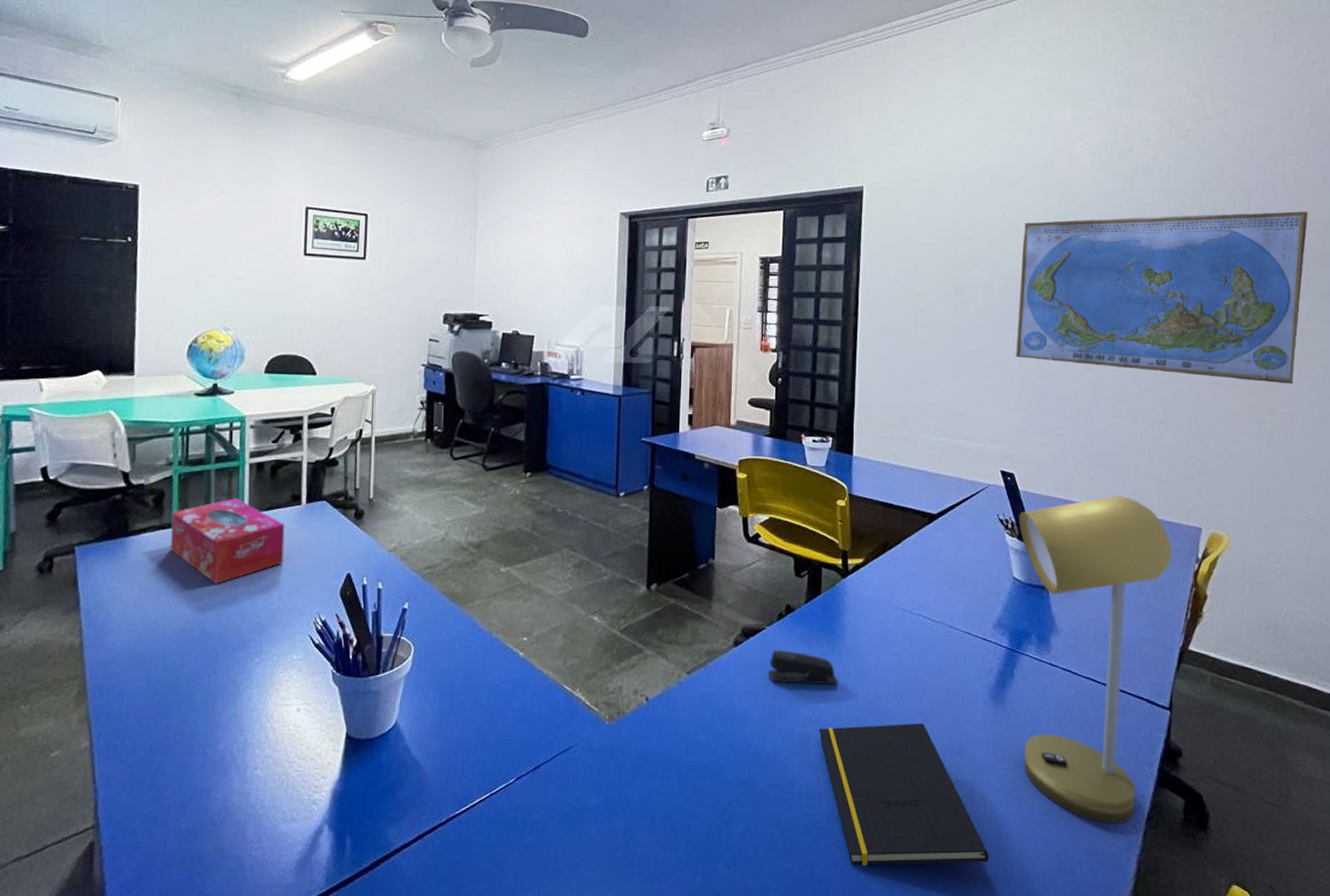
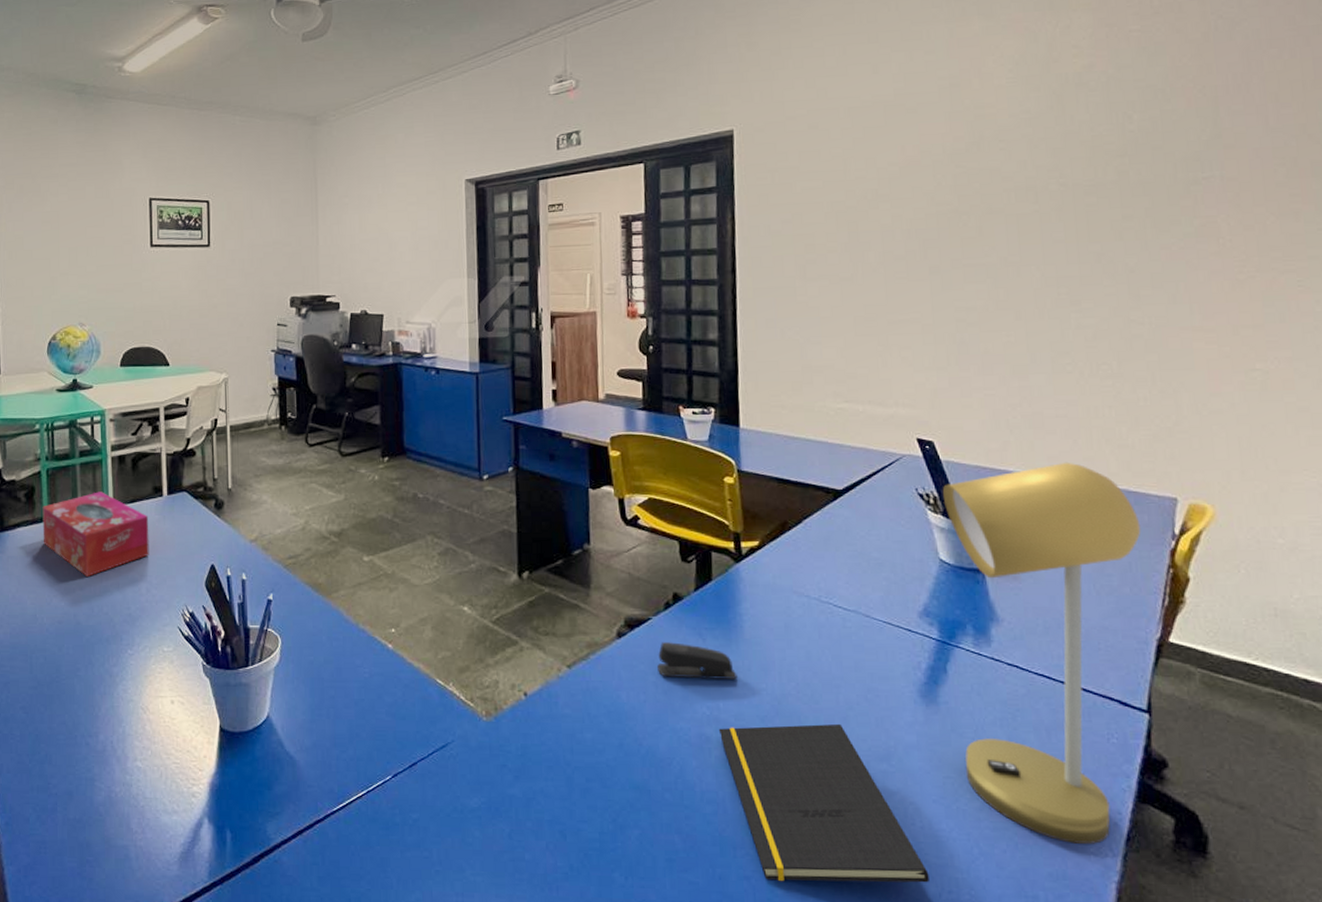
world map: present [1016,211,1308,384] -> none [926,114,1298,323]

